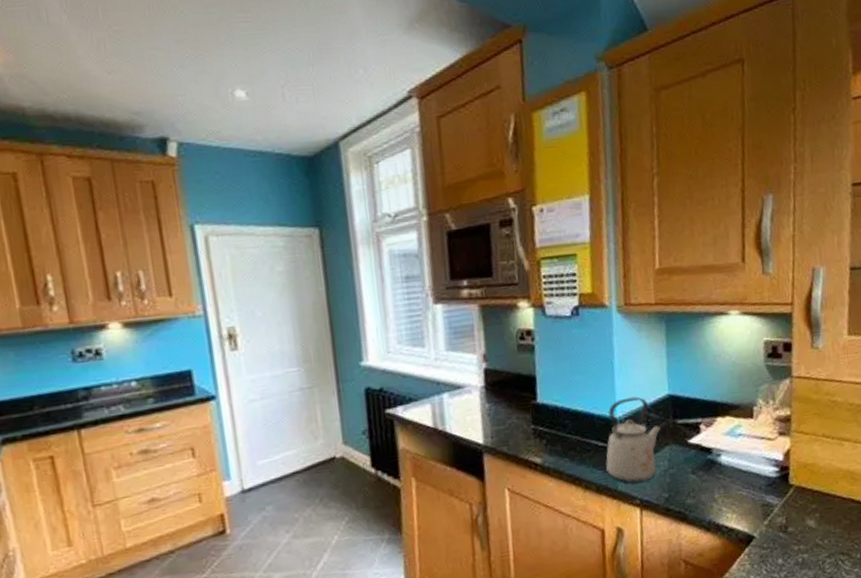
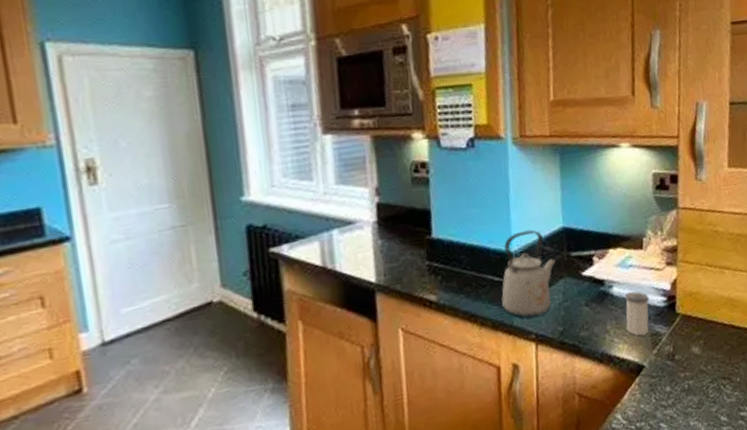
salt shaker: none [733,460,760,506] -> present [624,291,649,336]

